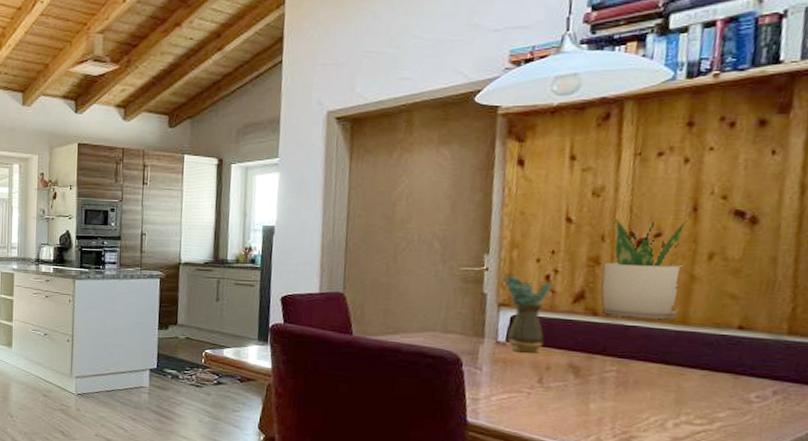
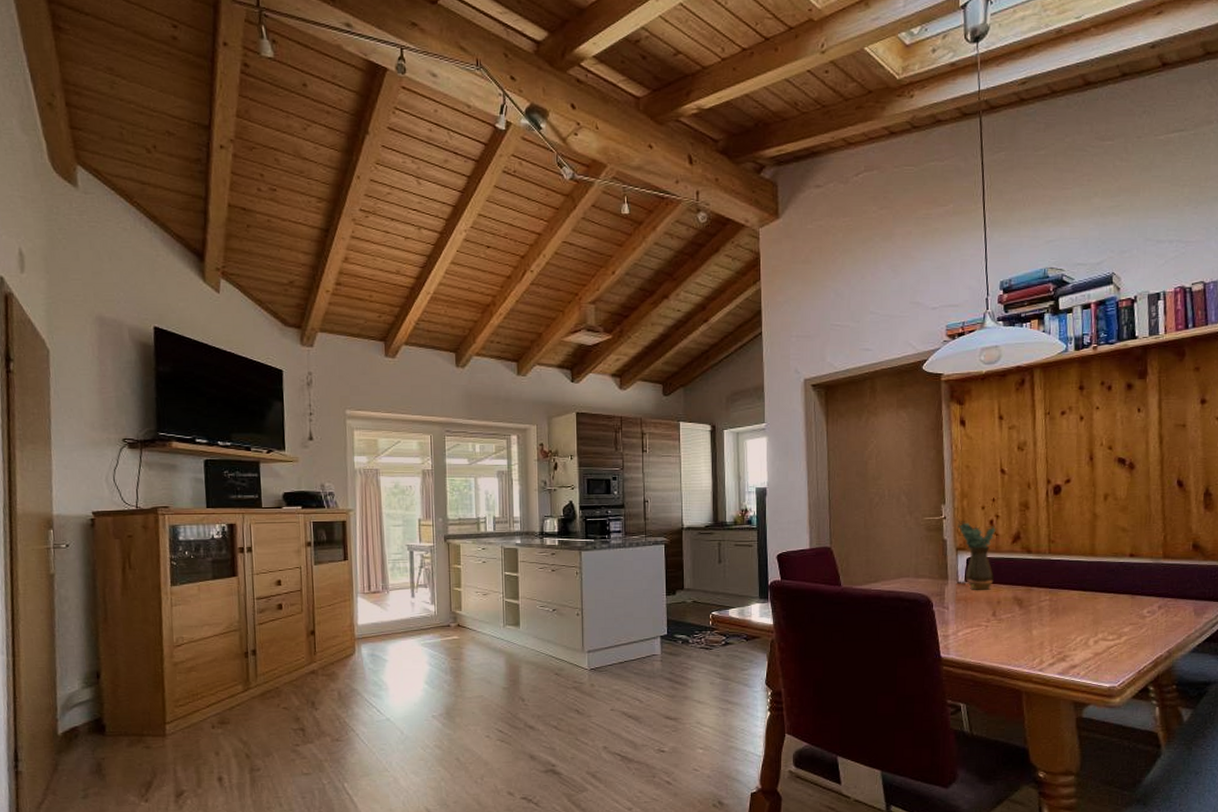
planter: present [601,218,689,320] -> none [1031,466,1088,554]

